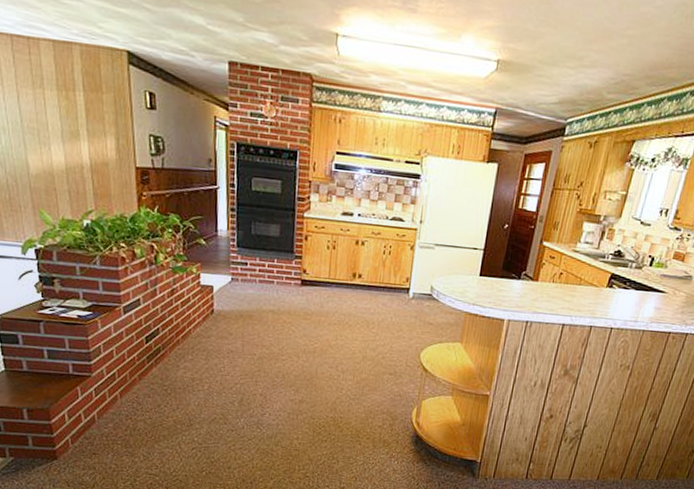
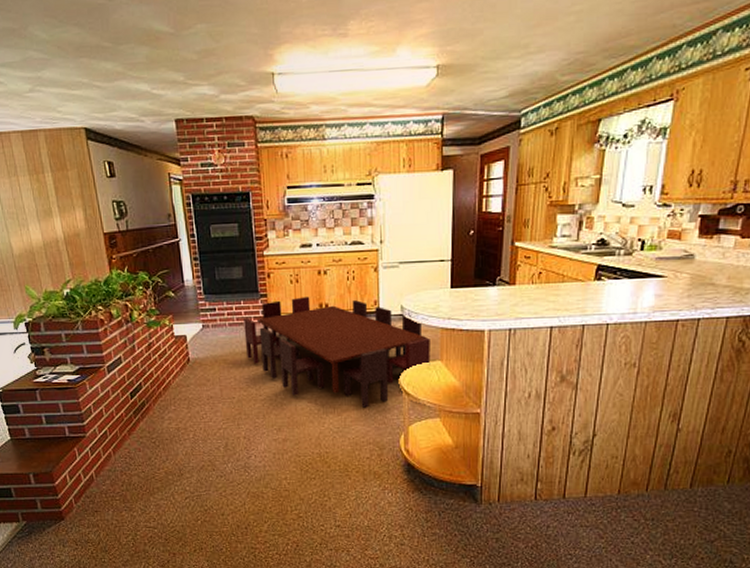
dining table: none [273,263,454,379] -> present [244,296,431,408]

